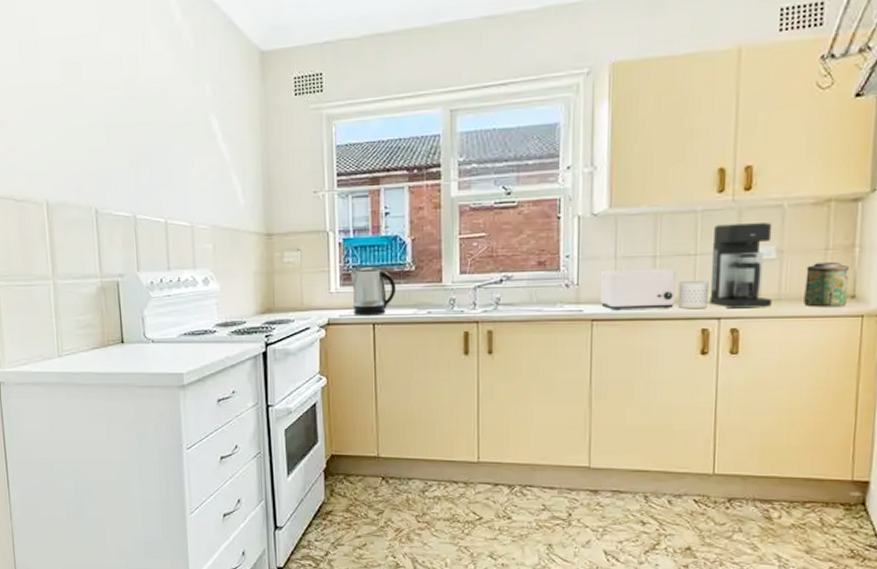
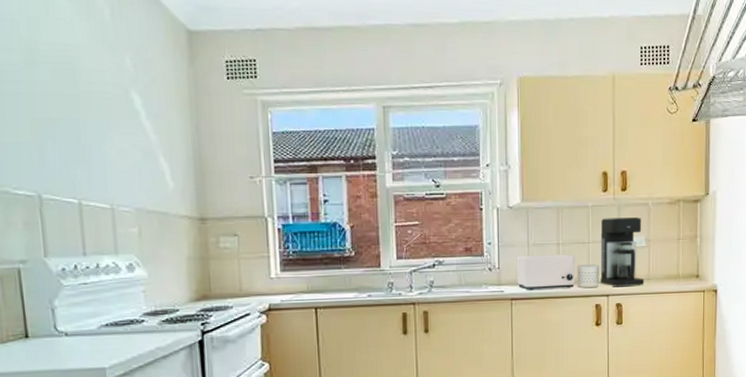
kettle: present [350,267,397,316] -> none [291,253,338,301]
canister: present [804,261,849,308] -> none [666,249,694,285]

